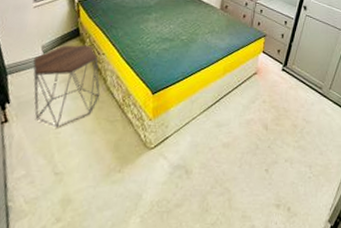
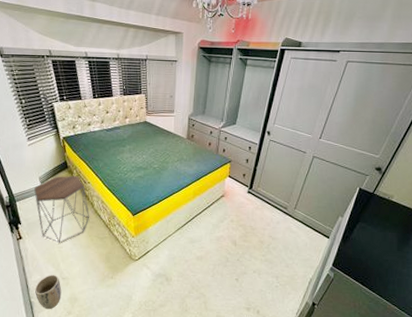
plant pot: none [15,169,53,217] -> present [35,275,62,310]

